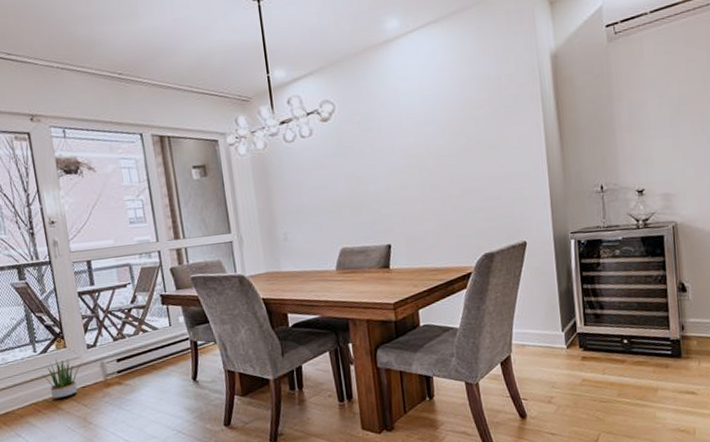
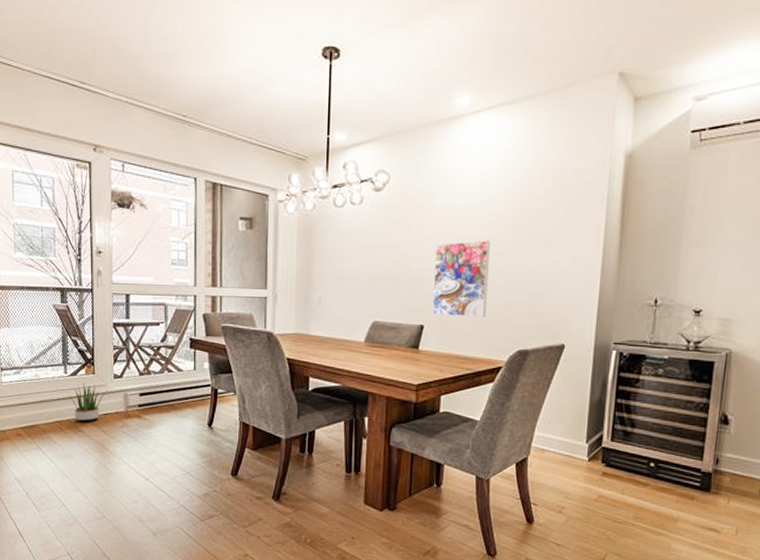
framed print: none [389,153,448,233] -> present [432,240,490,317]

